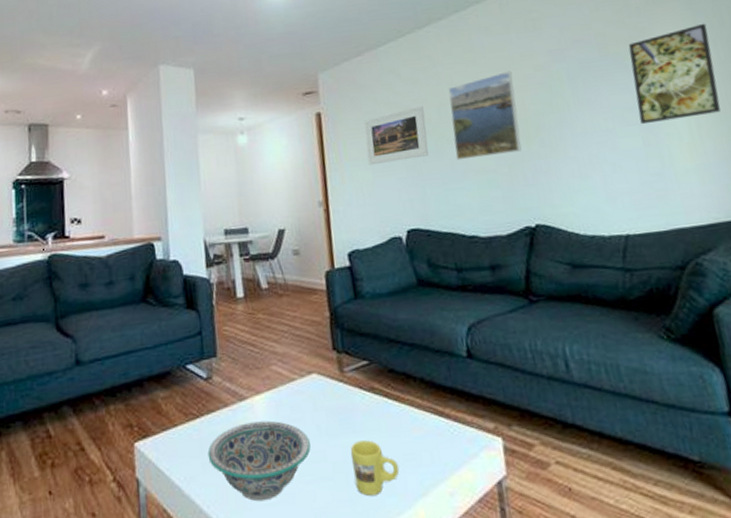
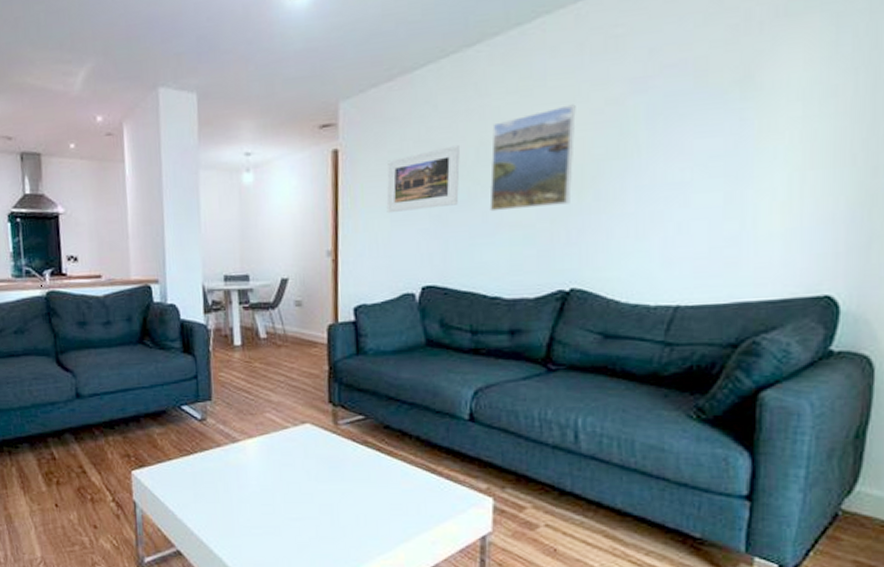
decorative bowl: present [207,420,311,502] -> none [200,462,299,531]
mug: present [350,440,400,496] -> none [337,488,384,536]
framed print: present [628,23,721,125] -> none [727,44,852,177]

